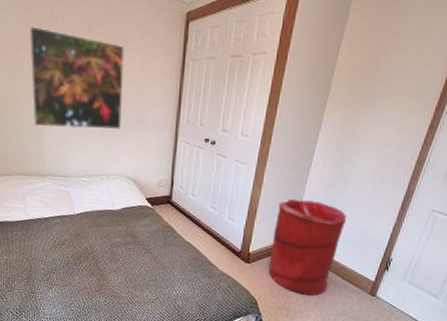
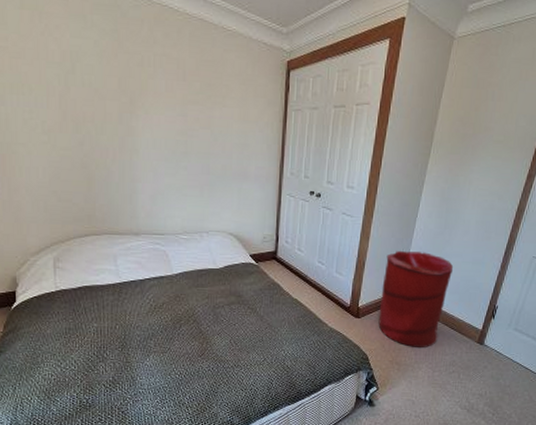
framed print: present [28,26,126,130] -> none [116,73,224,183]

